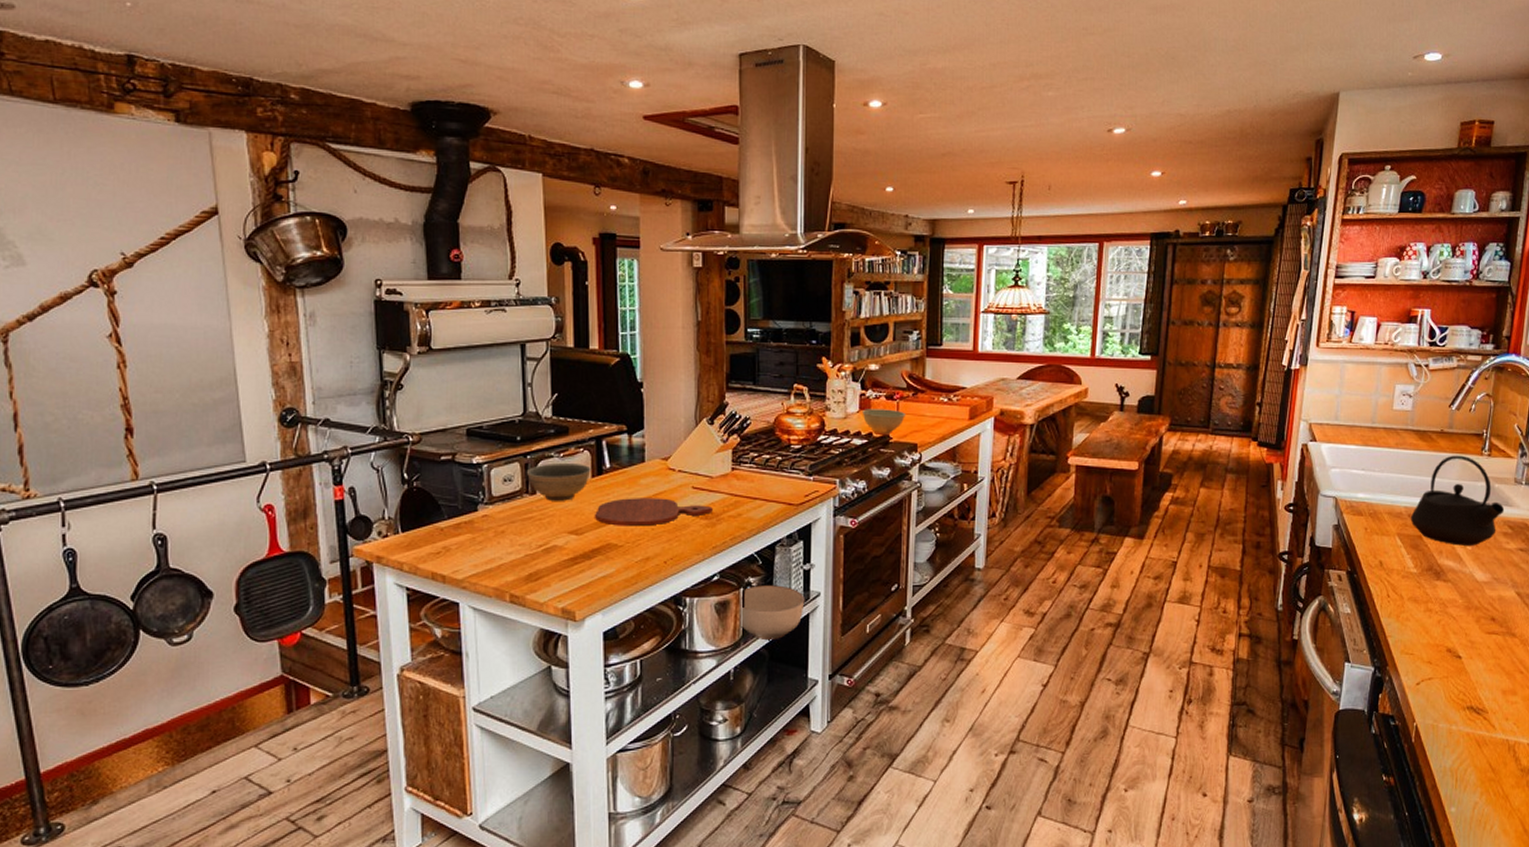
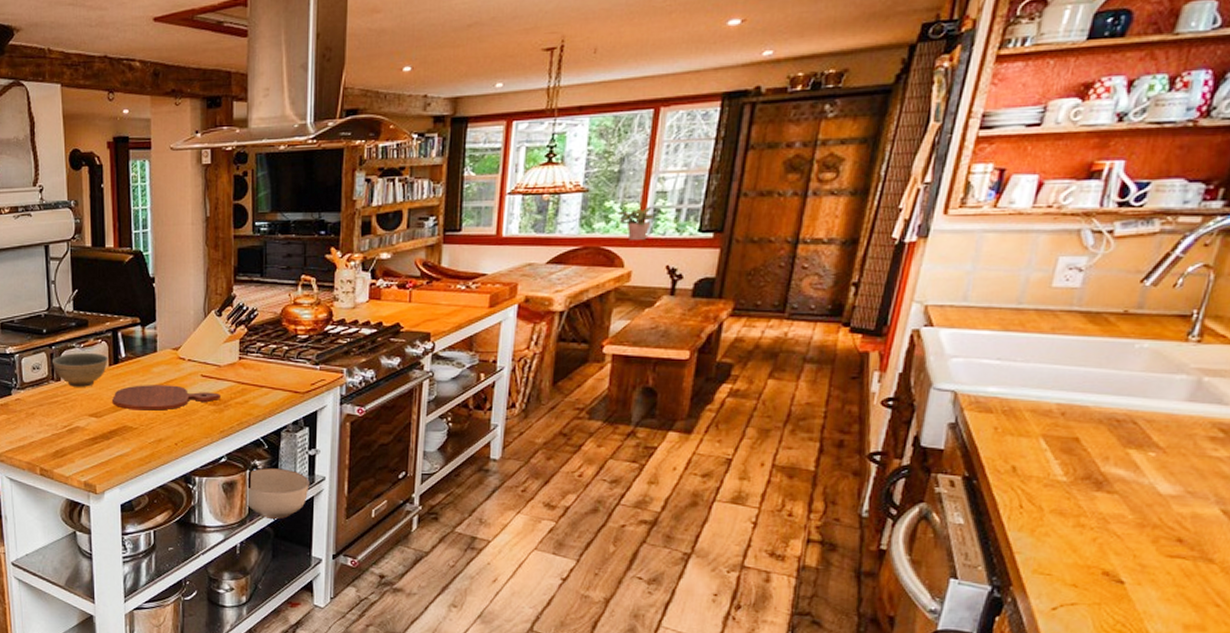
bowl: present [862,409,905,436] -> none [371,298,418,325]
potted plant: none [1075,329,1104,360] -> present [618,206,655,240]
kettle: present [1410,455,1505,546] -> none [1063,341,1216,452]

